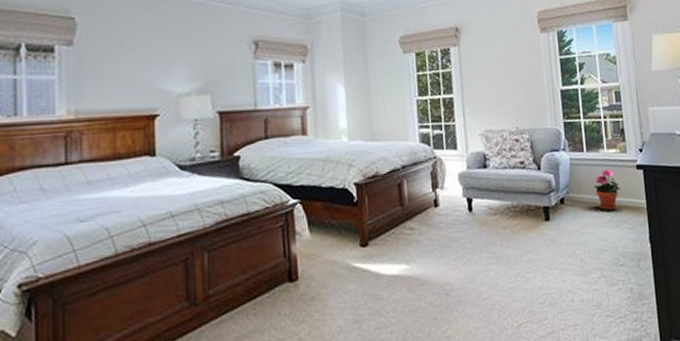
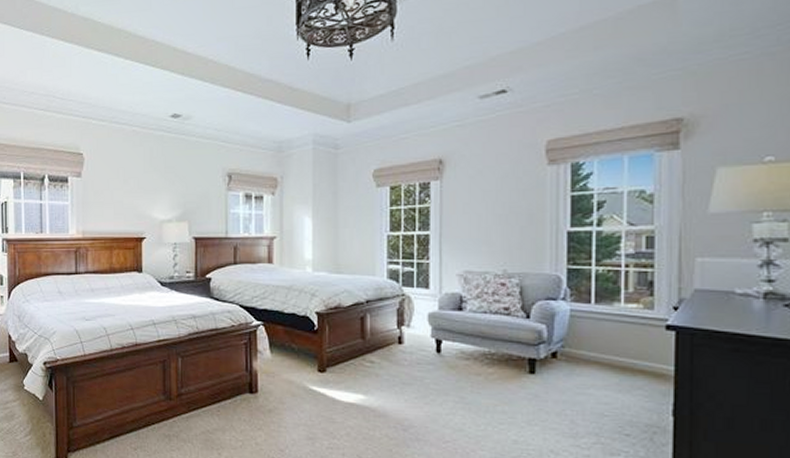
potted plant: present [594,169,620,211] -> none [600,326,638,373]

